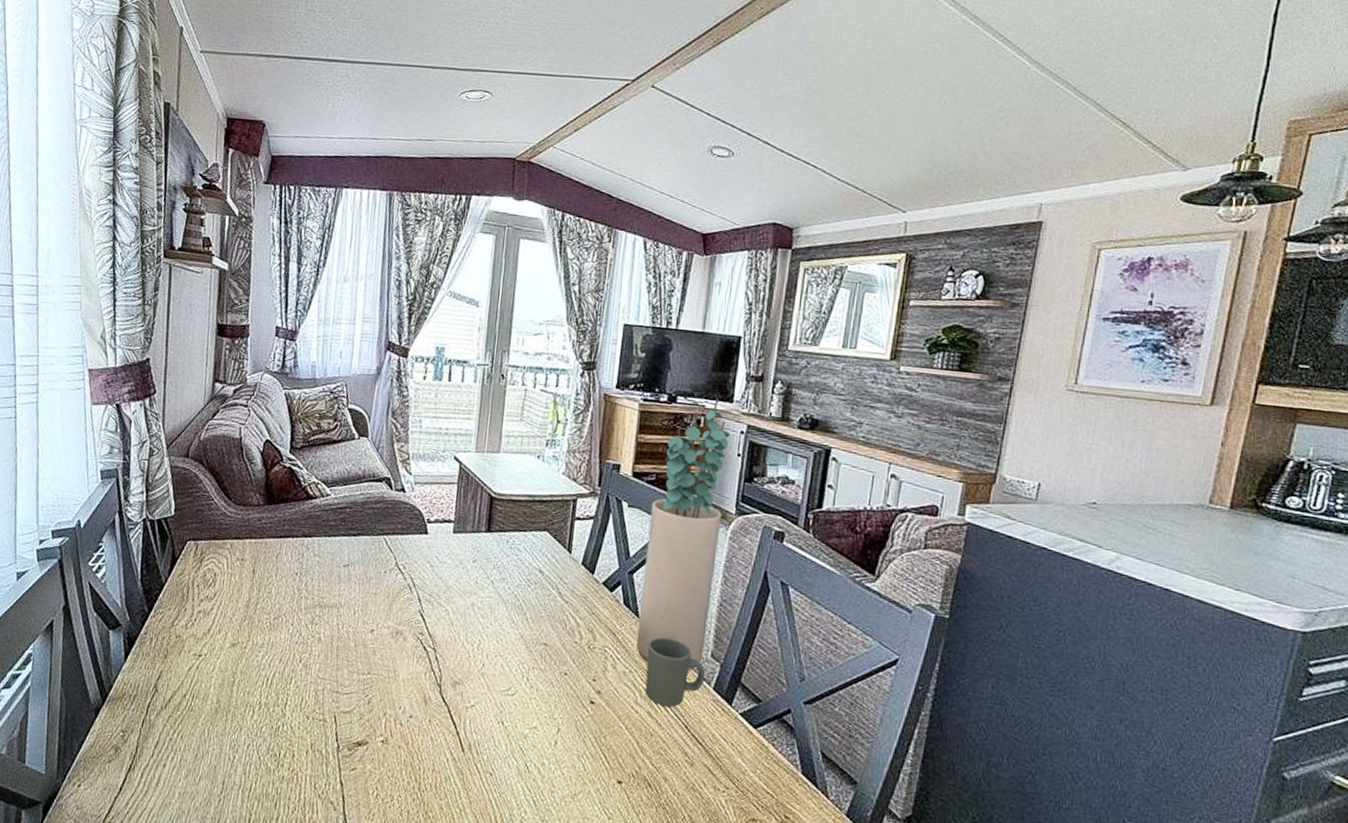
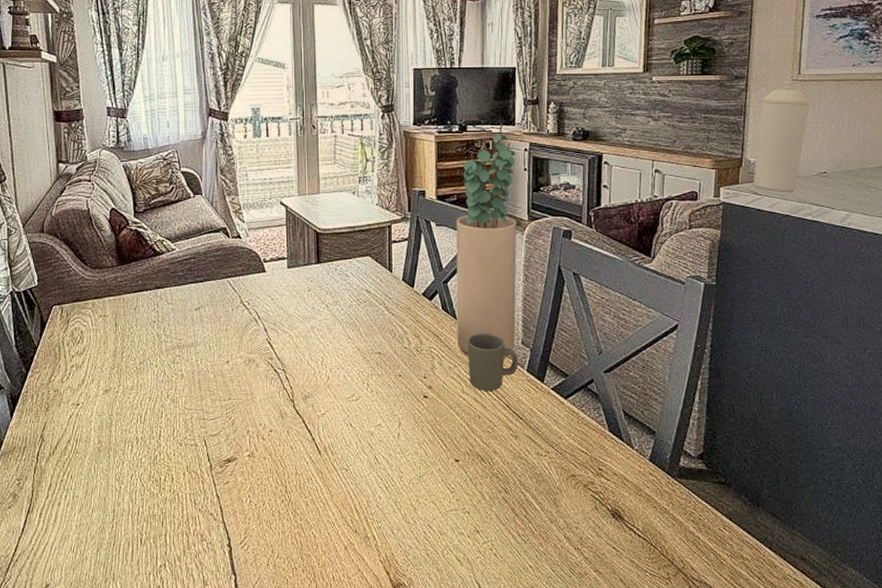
canister: none [1007,390,1086,521] -> present [753,81,810,192]

